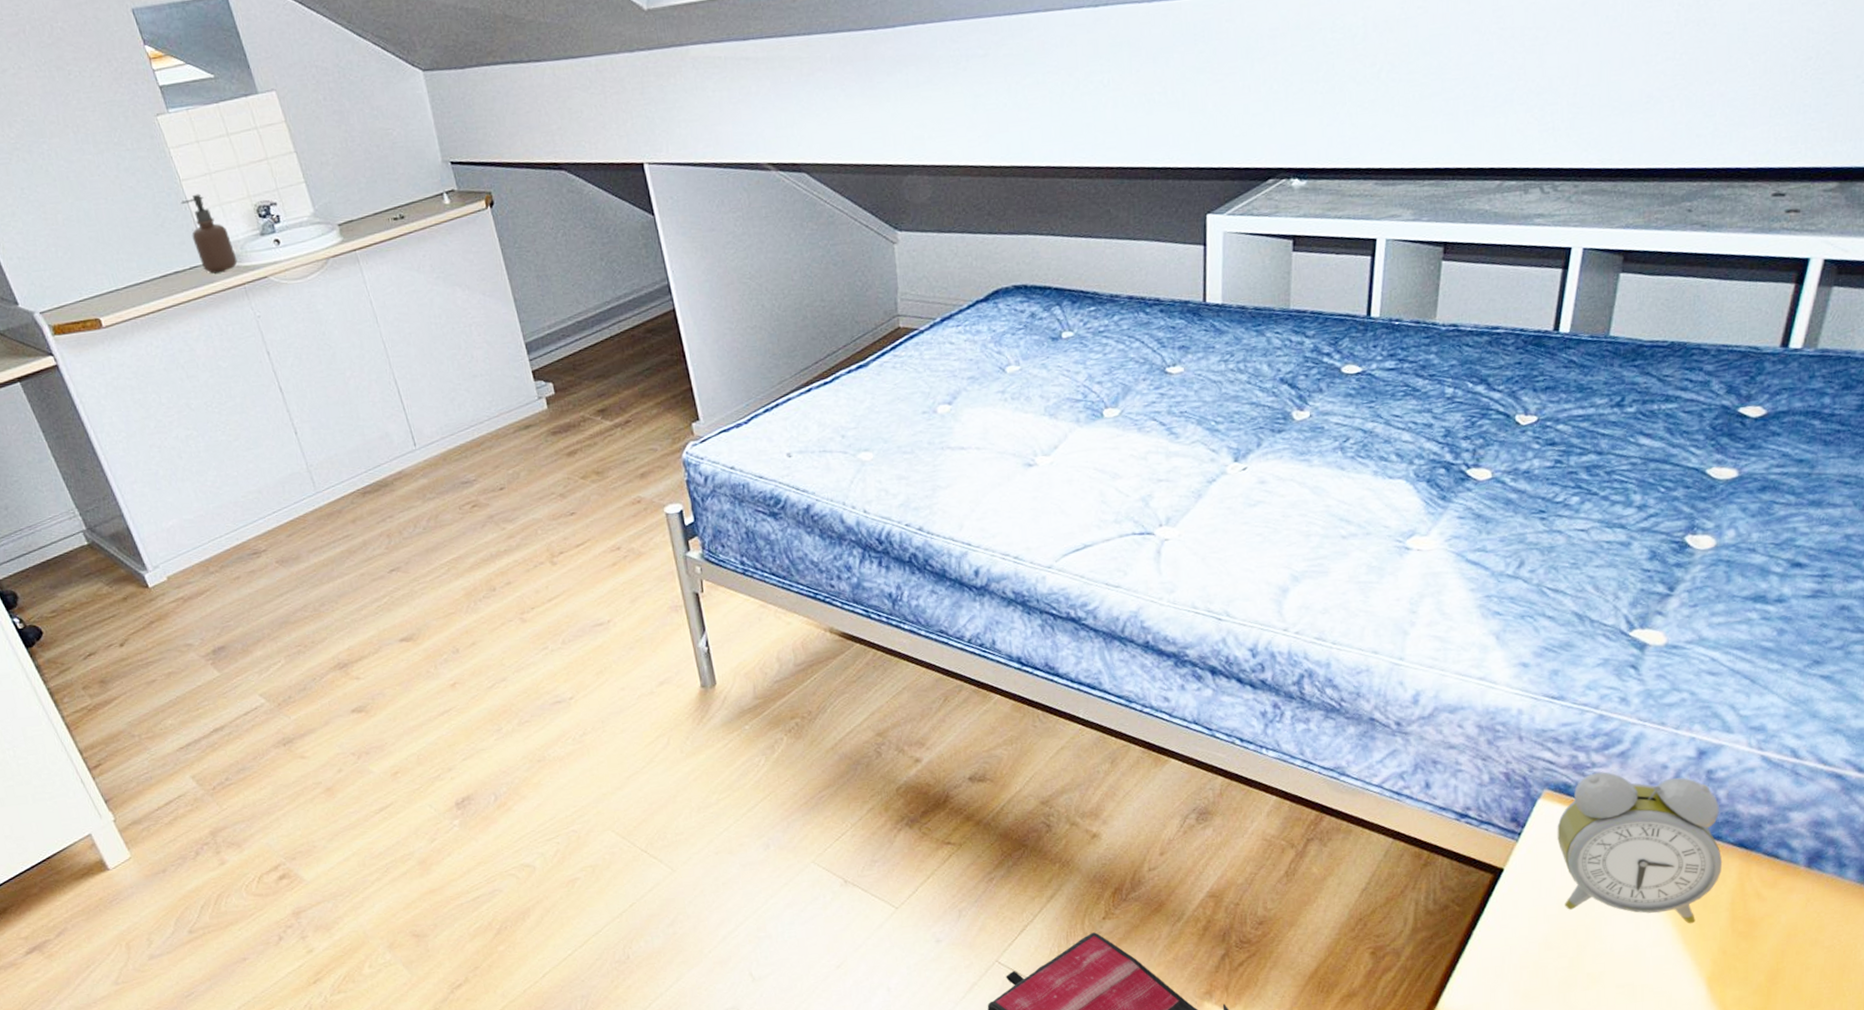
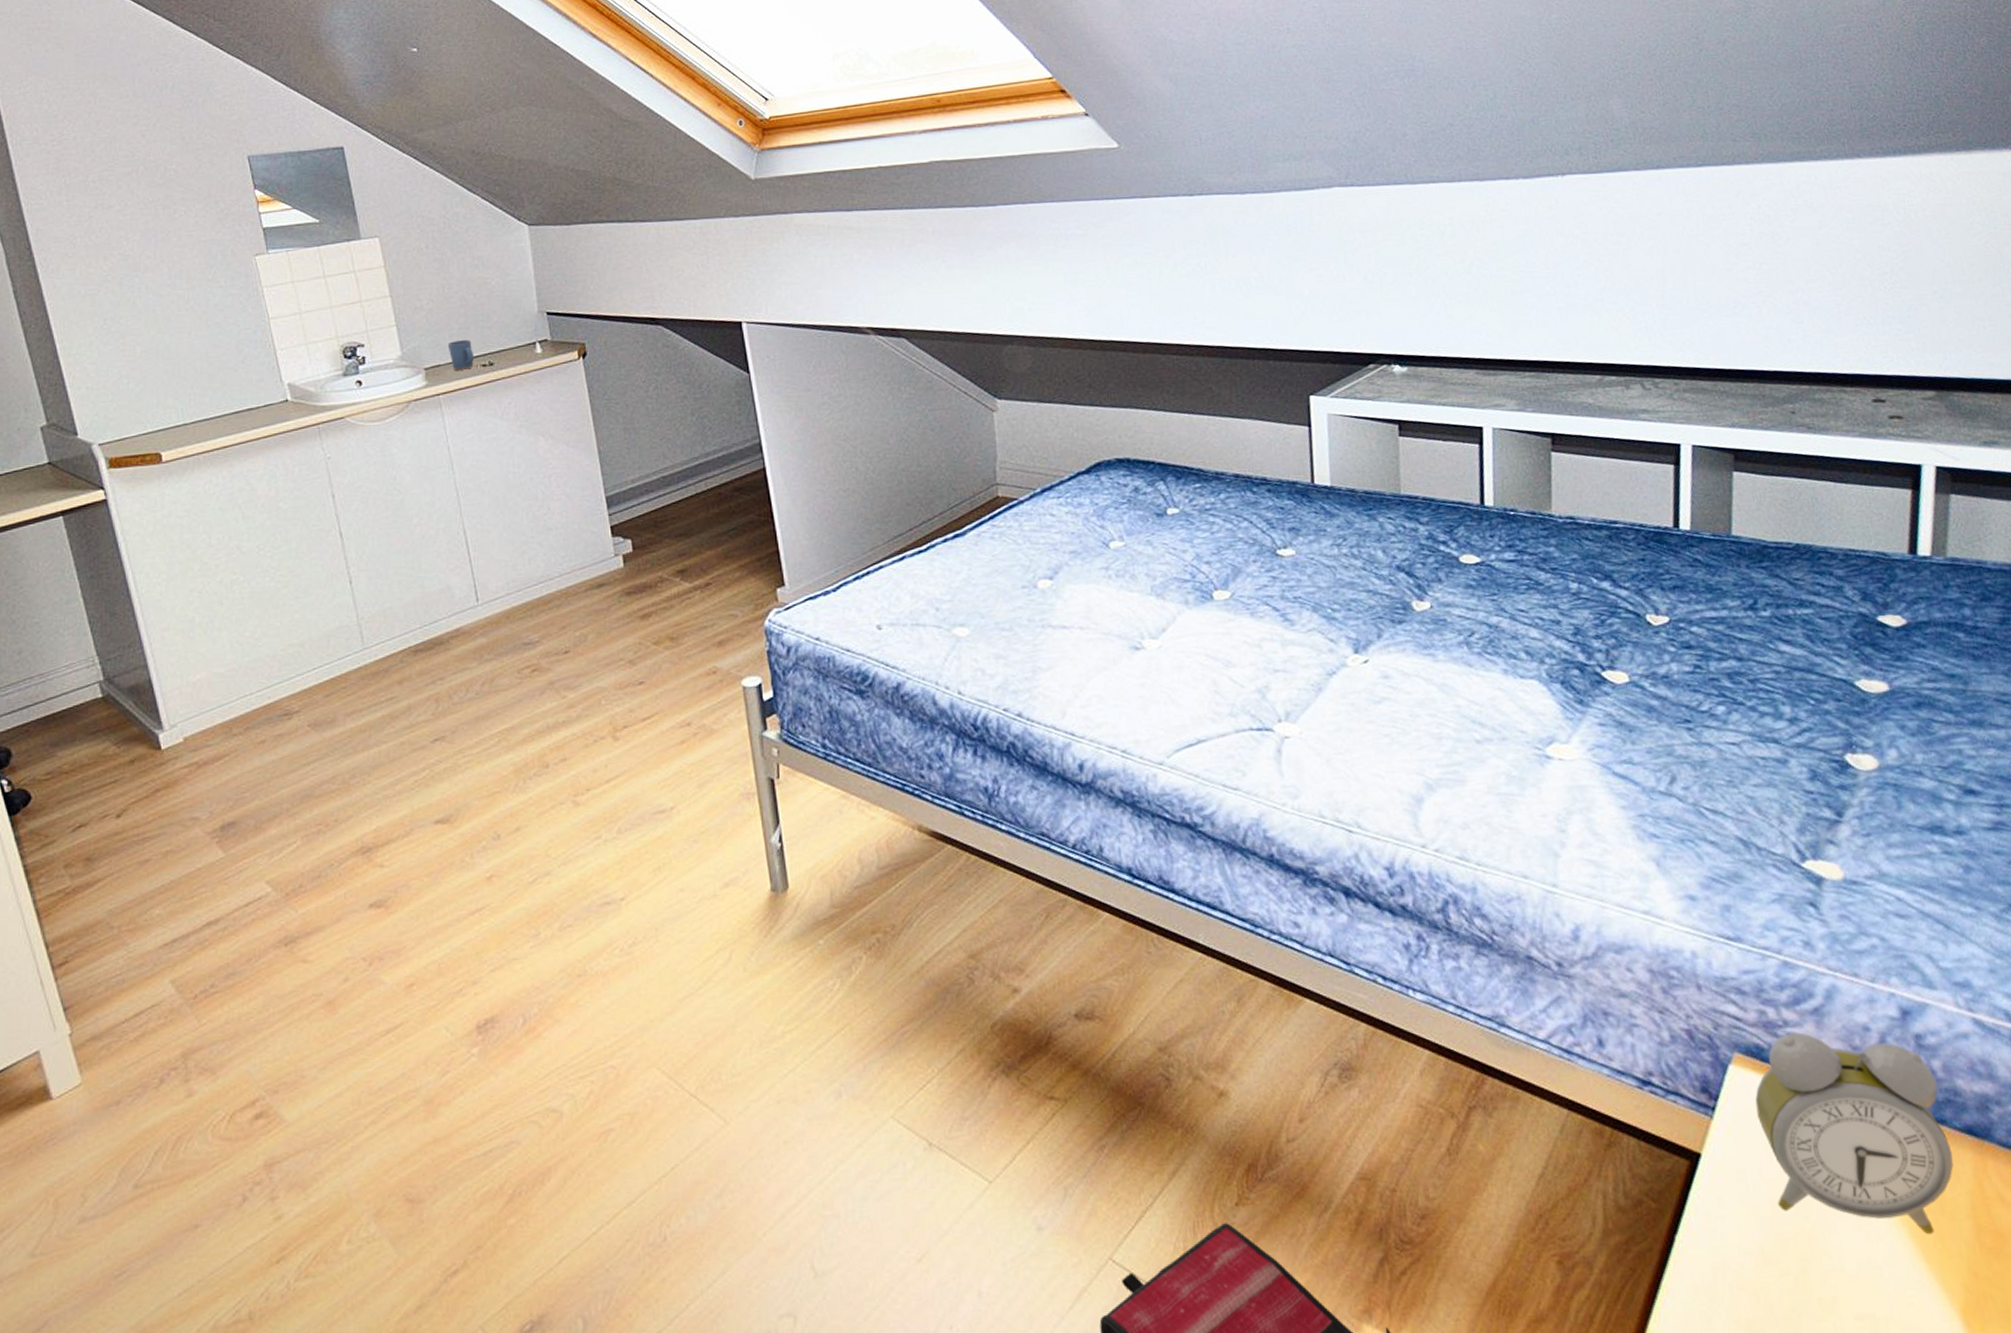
soap dispenser: present [181,193,238,273] -> none [266,332,315,411]
mug: none [357,193,386,225] -> present [447,339,474,370]

